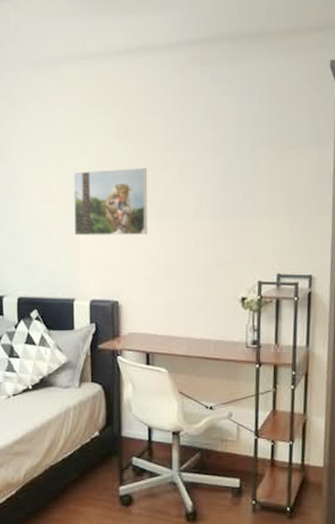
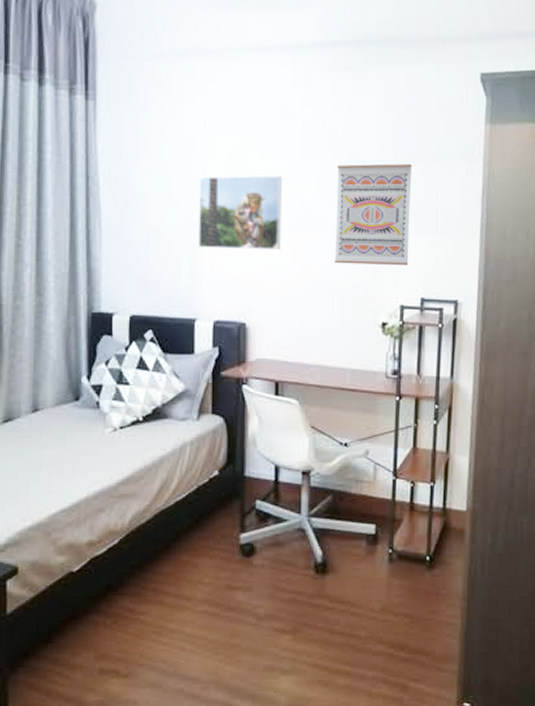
wall art: none [196,150,266,245] -> present [335,163,412,266]

